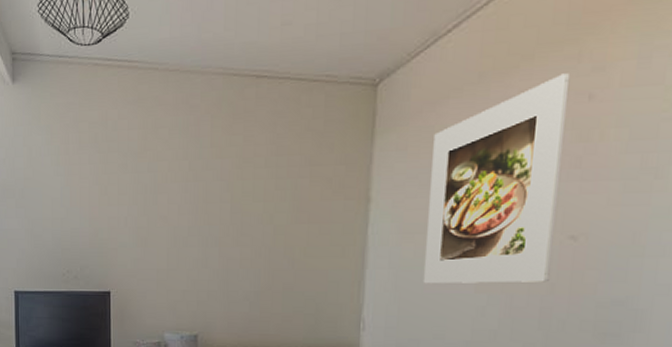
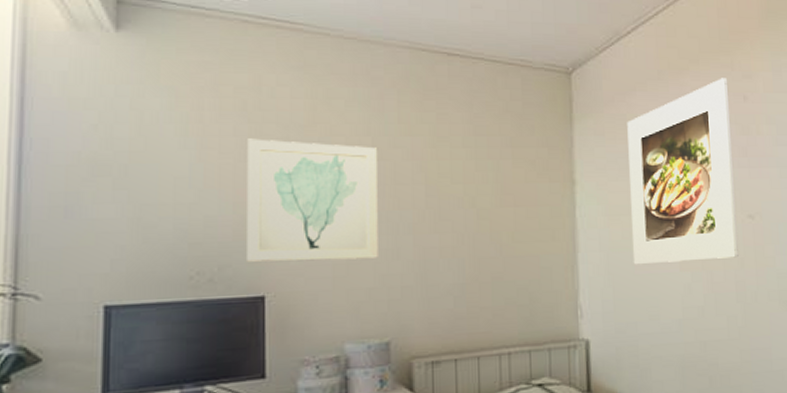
wall art: none [98,165,193,266] -> present [247,138,378,262]

